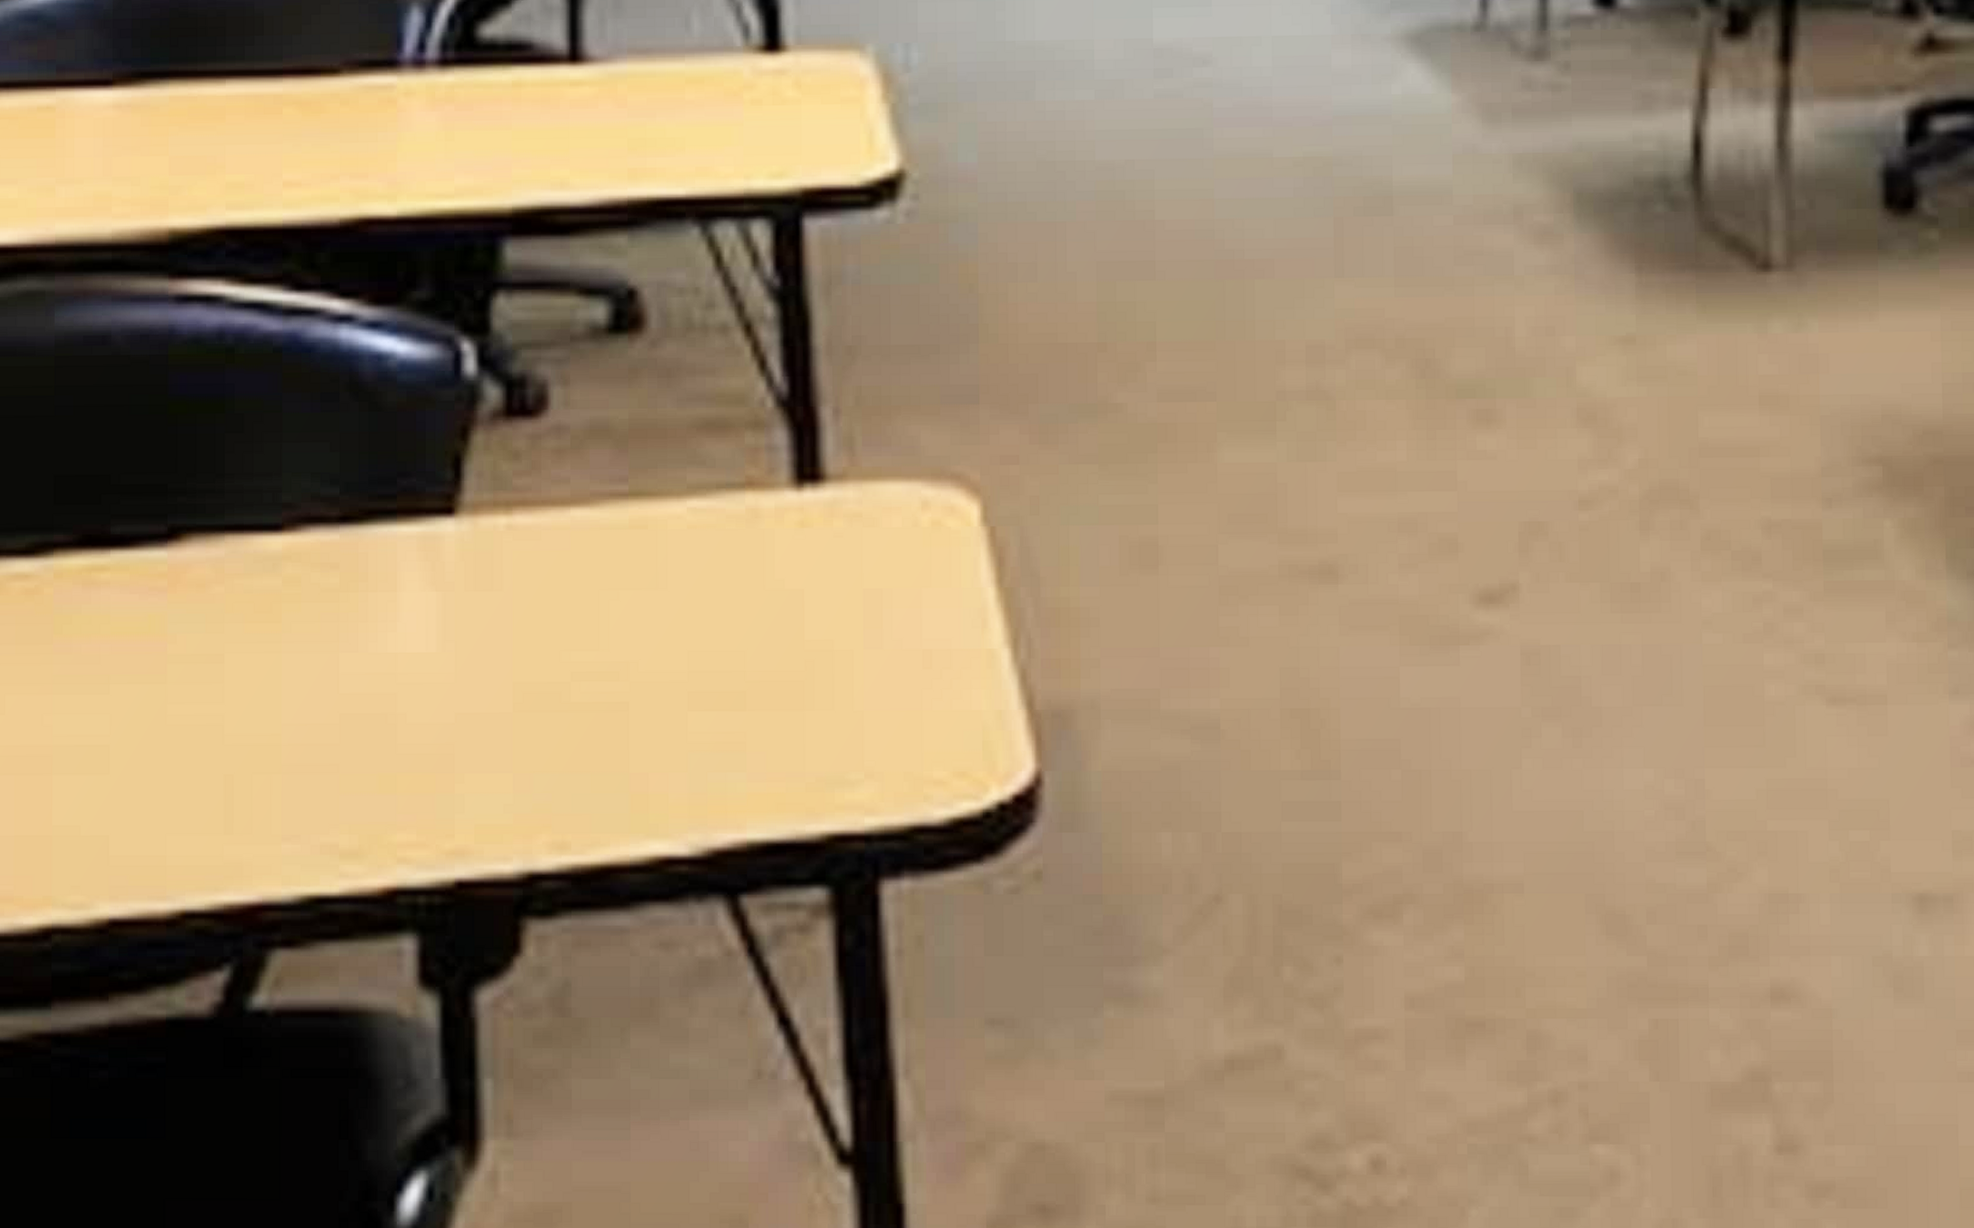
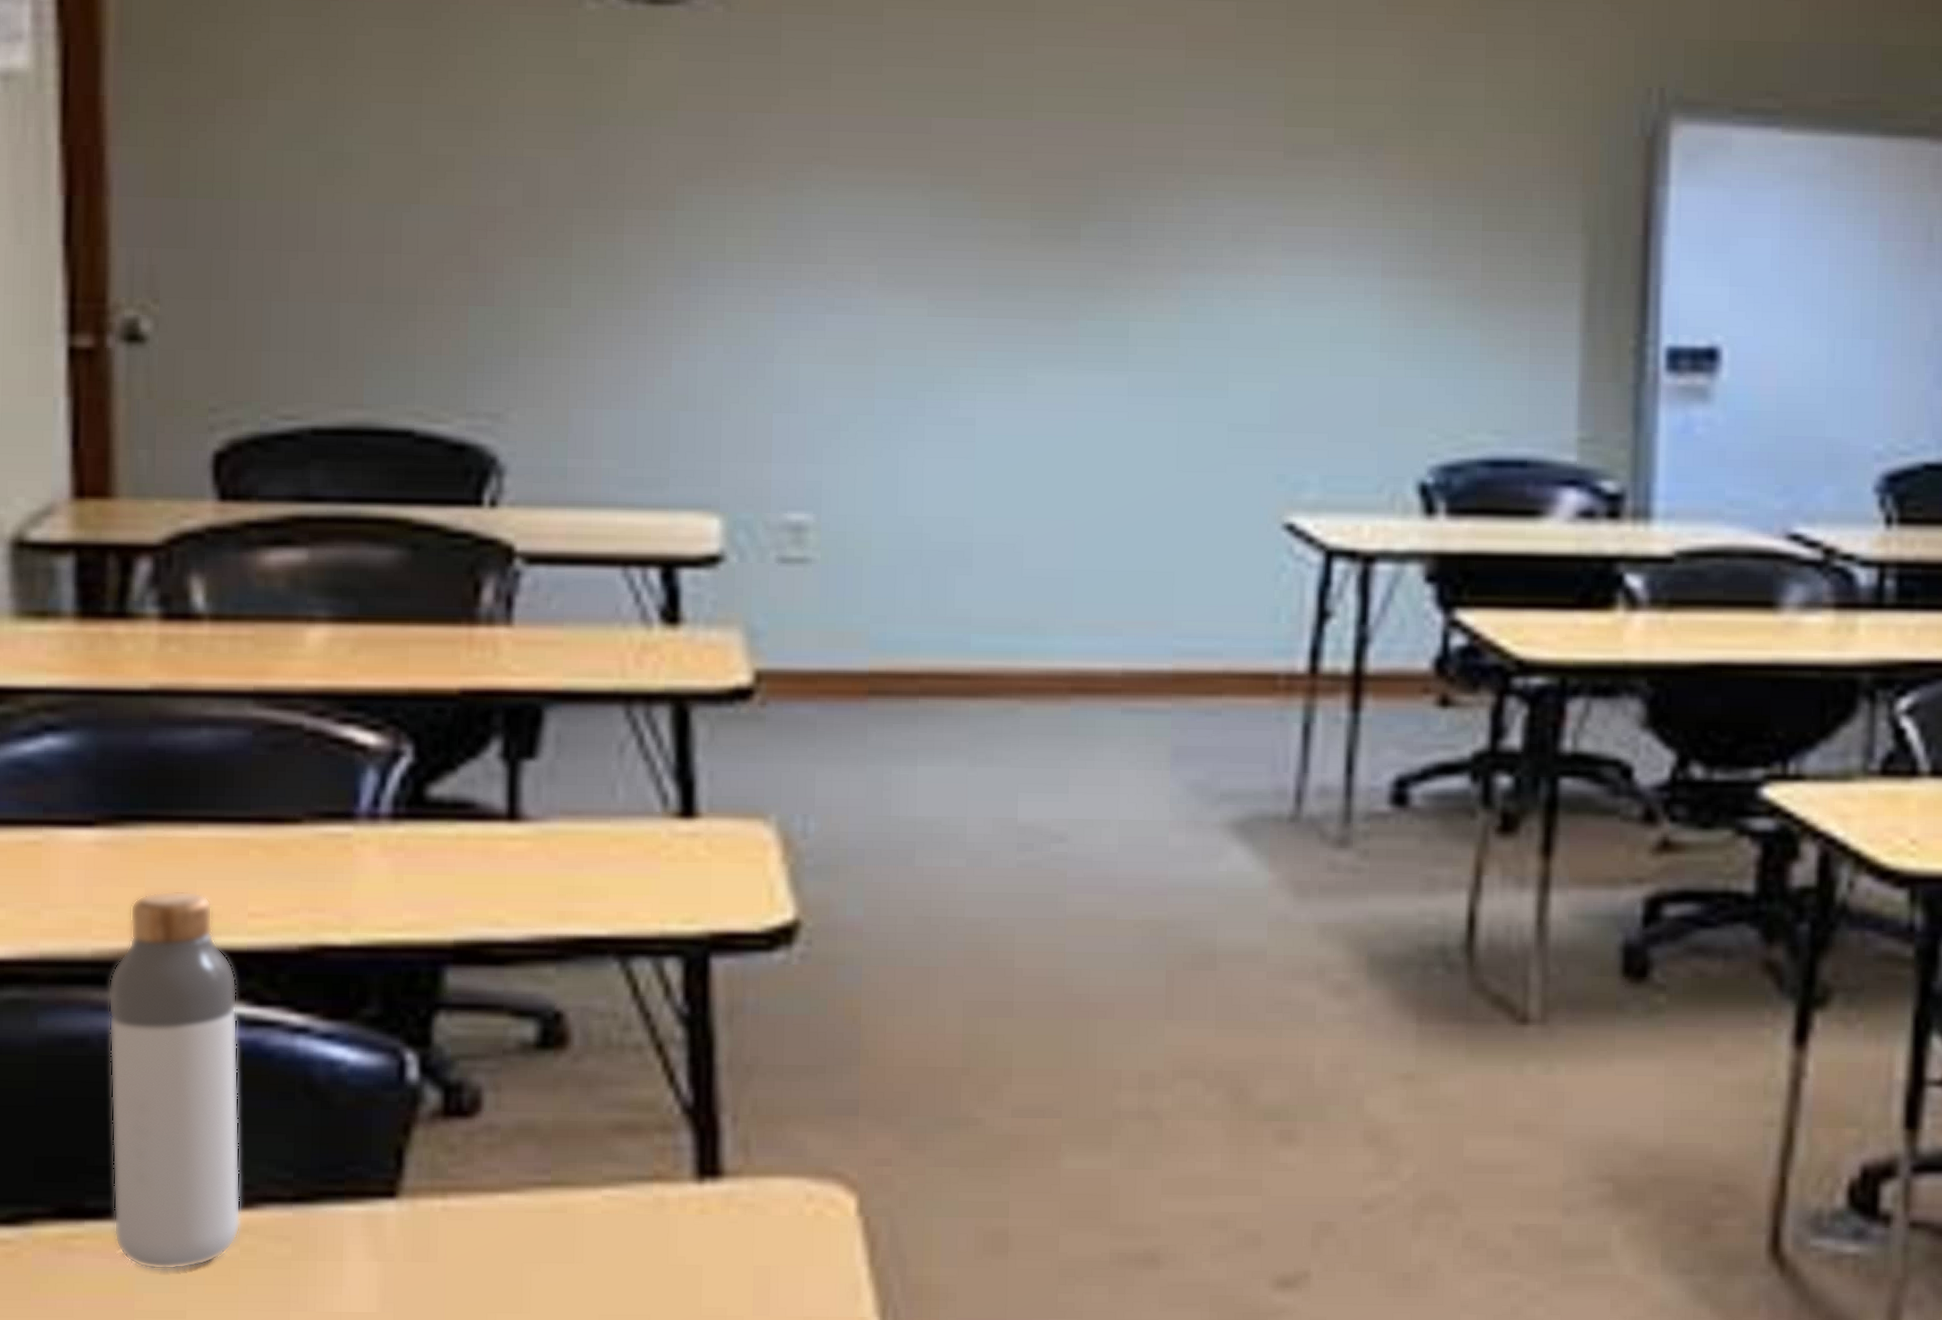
bottle: none [130,158,283,607] -> present [107,890,242,1271]

